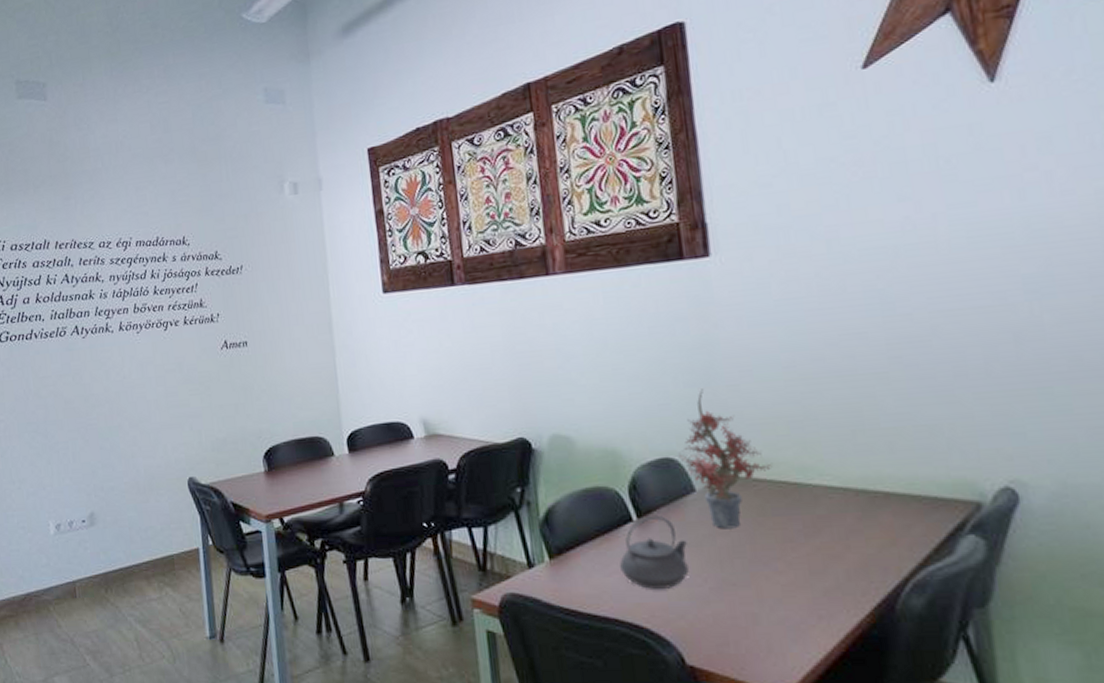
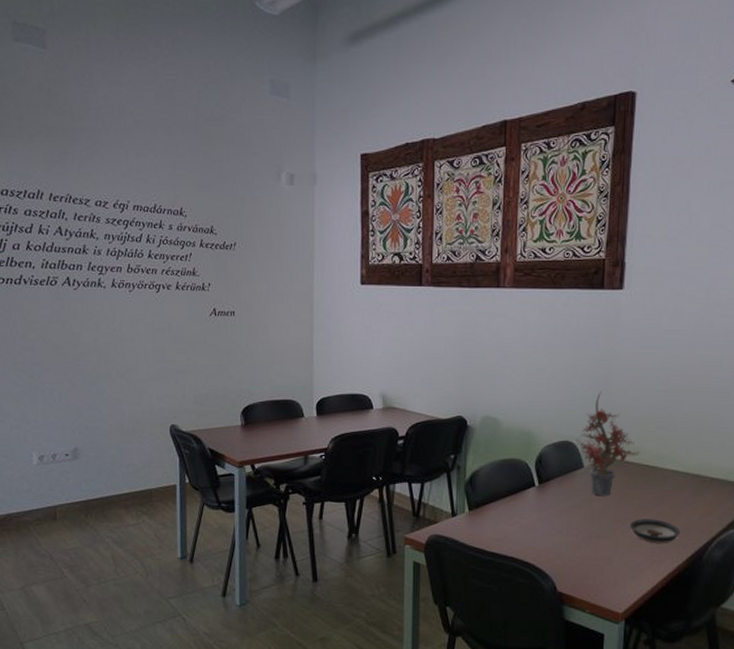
teapot: present [619,514,689,589] -> none [520,482,573,537]
saucer: none [776,556,854,592] -> present [630,519,681,544]

